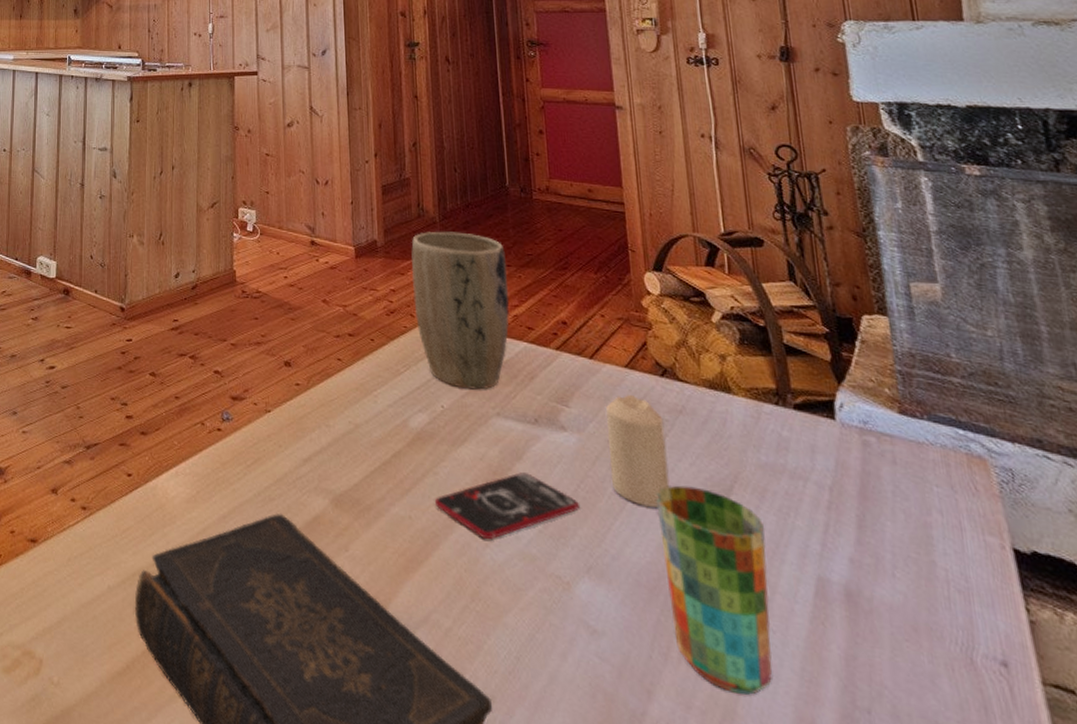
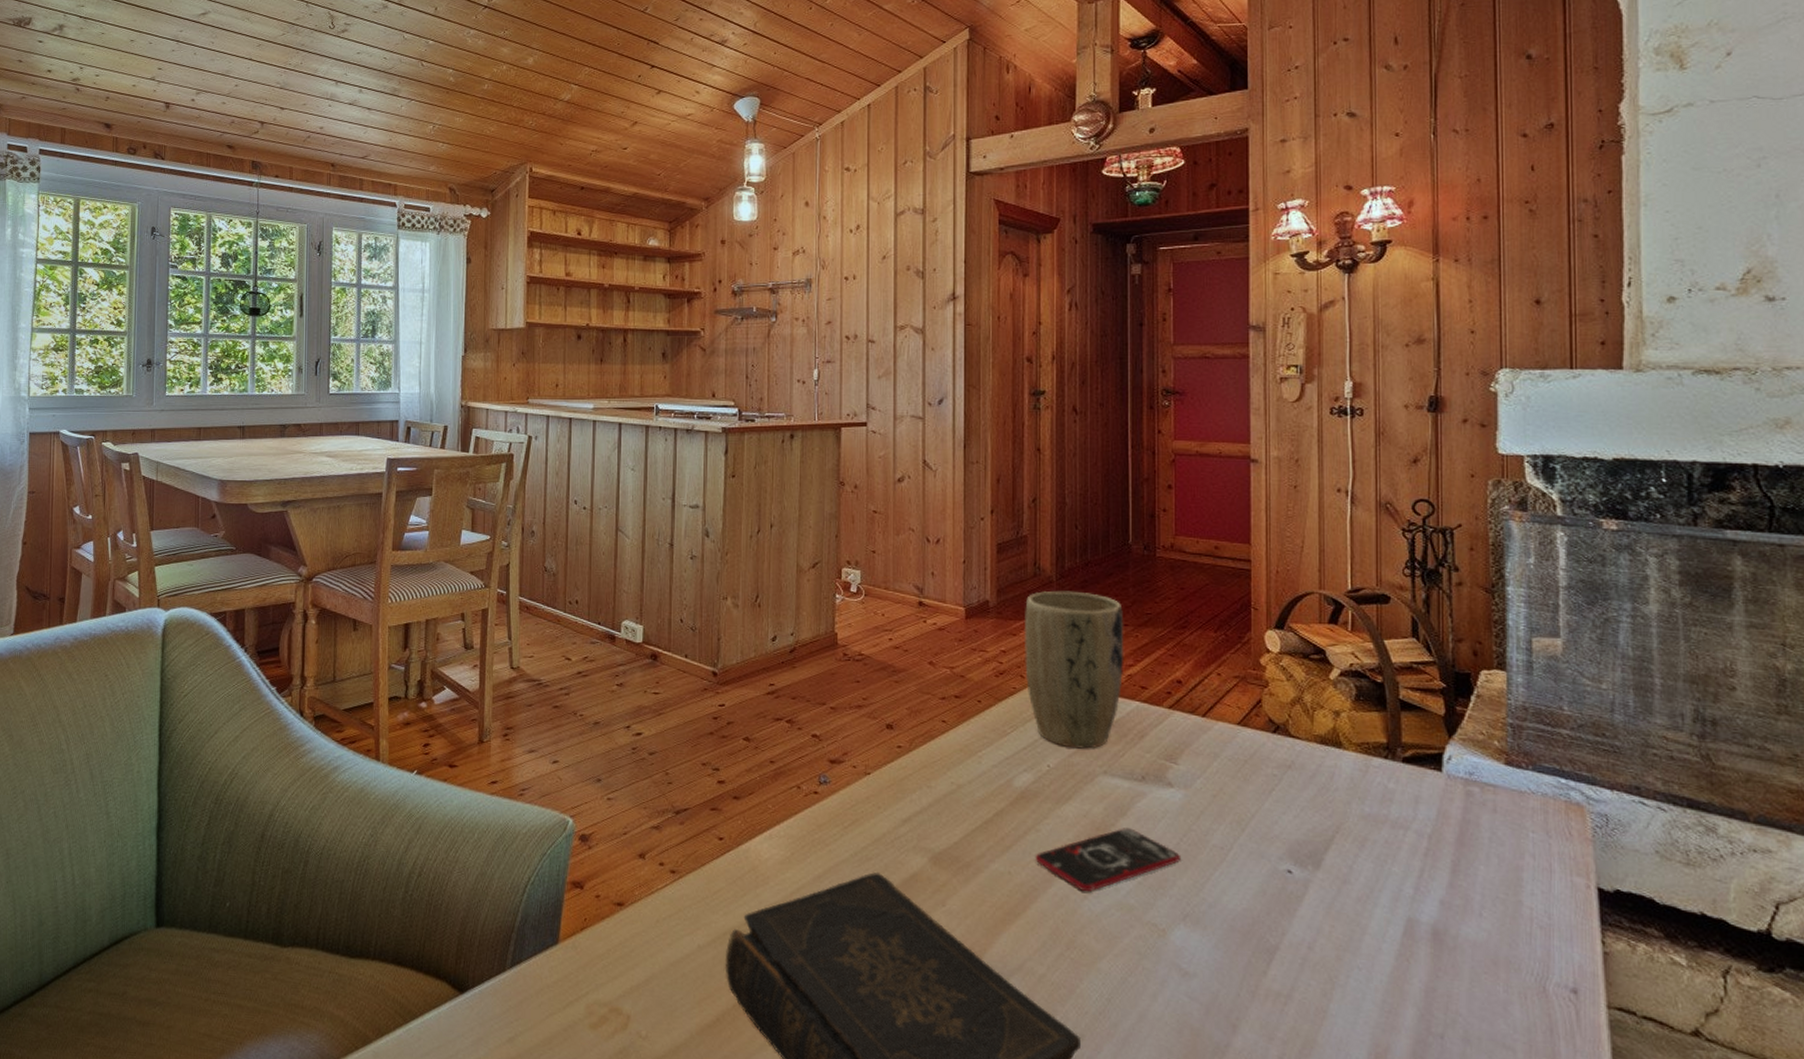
candle: present [606,394,670,507] -> none [1215,750,1272,858]
cup: present [656,485,773,695] -> none [1257,836,1360,1026]

